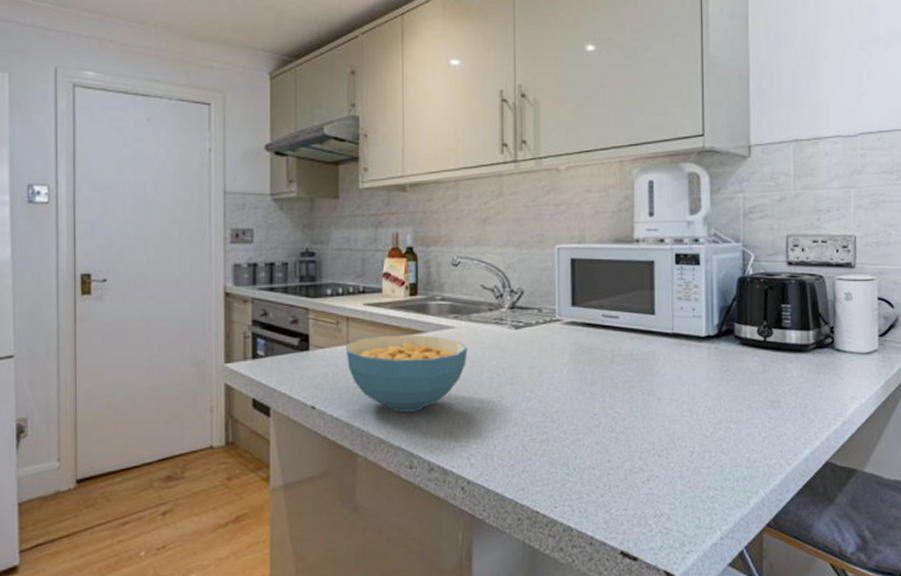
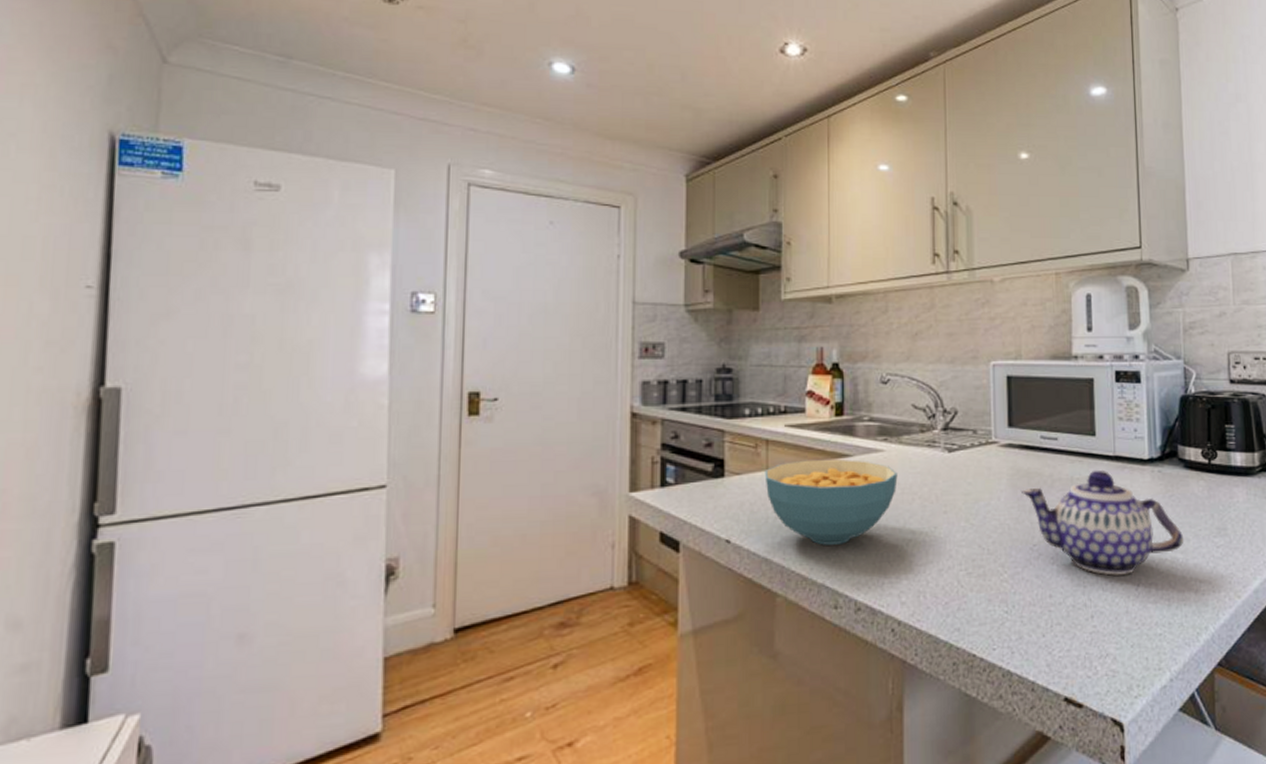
teapot: none [582,346,738,443] -> present [1020,469,1184,576]

